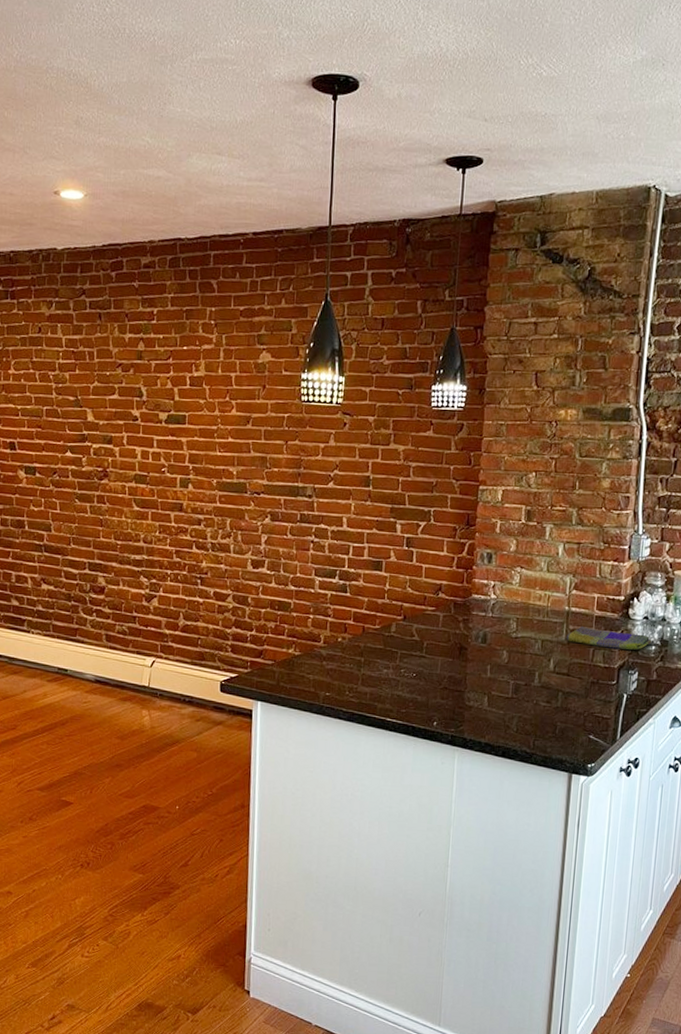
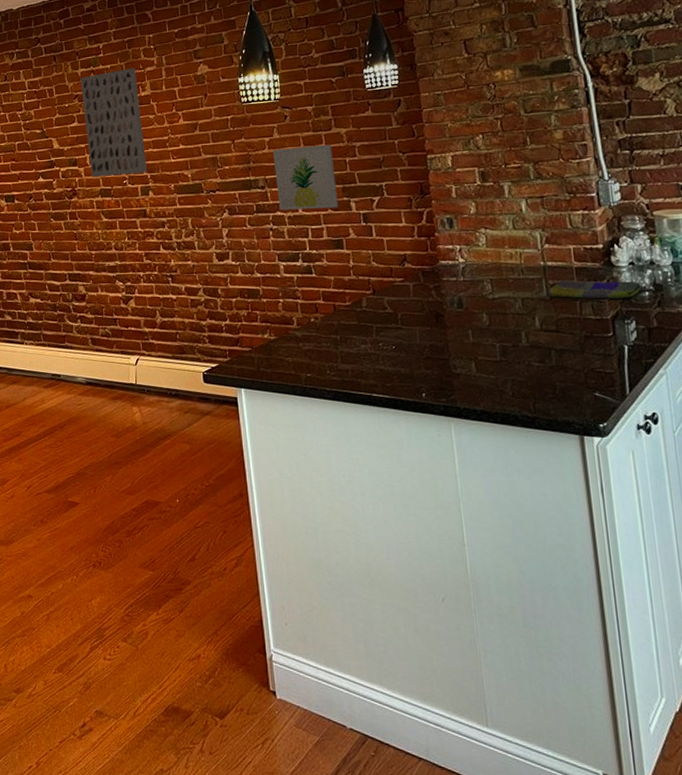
wall art: none [126,342,191,463] -> present [80,68,147,177]
wall art: none [324,458,387,528] -> present [273,144,338,211]

